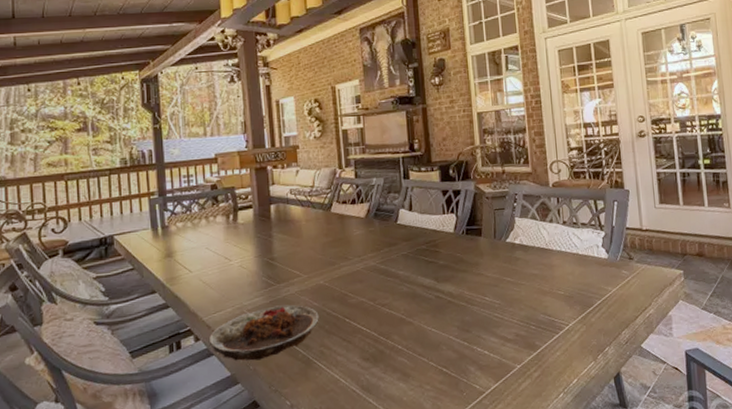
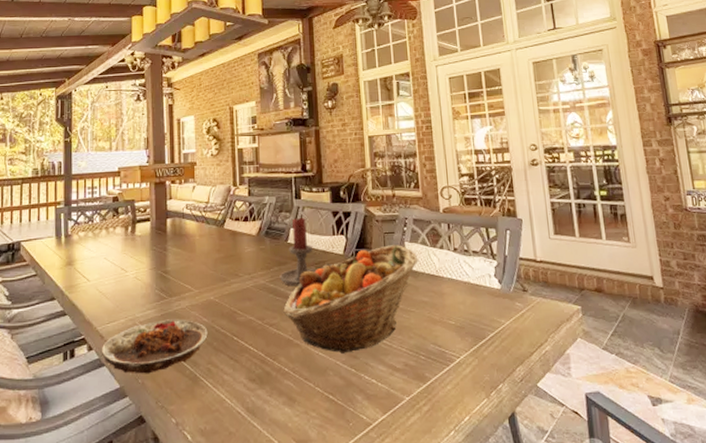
candle holder: none [390,198,444,267] -> present [280,218,333,287]
fruit basket: none [395,220,529,329] -> present [283,245,419,354]

